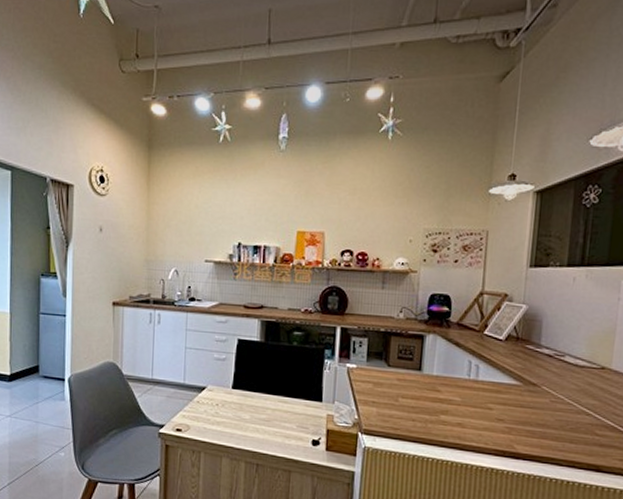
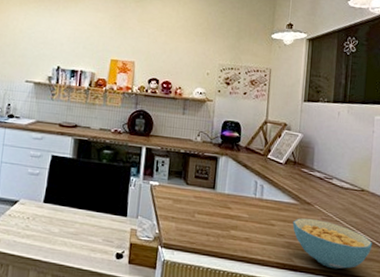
cereal bowl: none [514,401,615,457] -> present [292,218,373,269]

